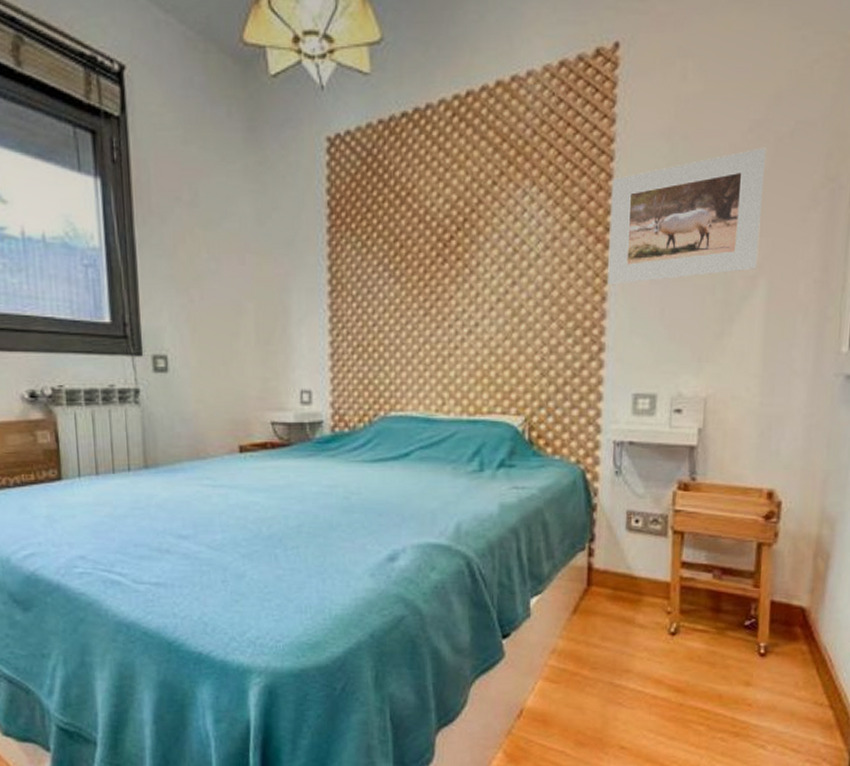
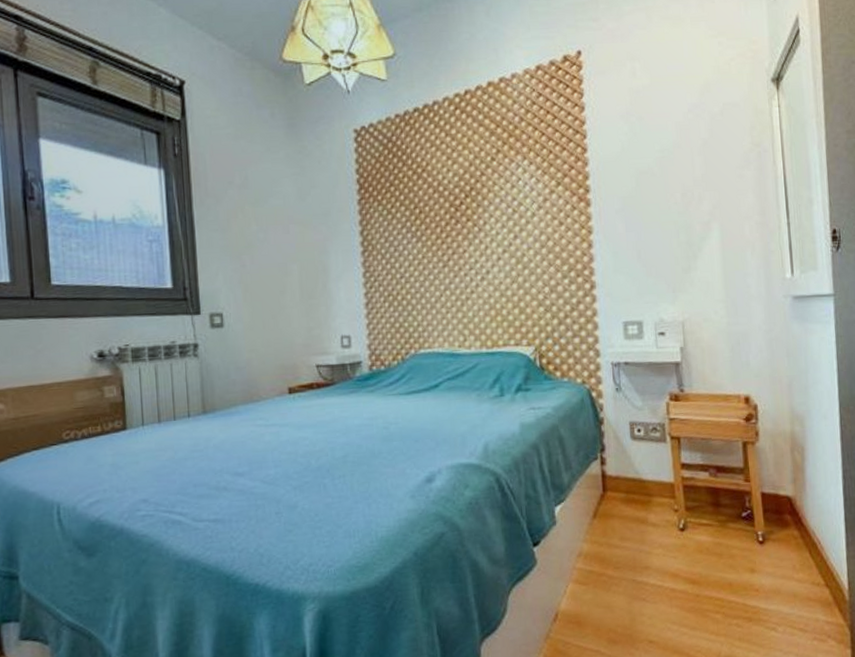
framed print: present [608,147,767,285] -> none [586,123,710,235]

